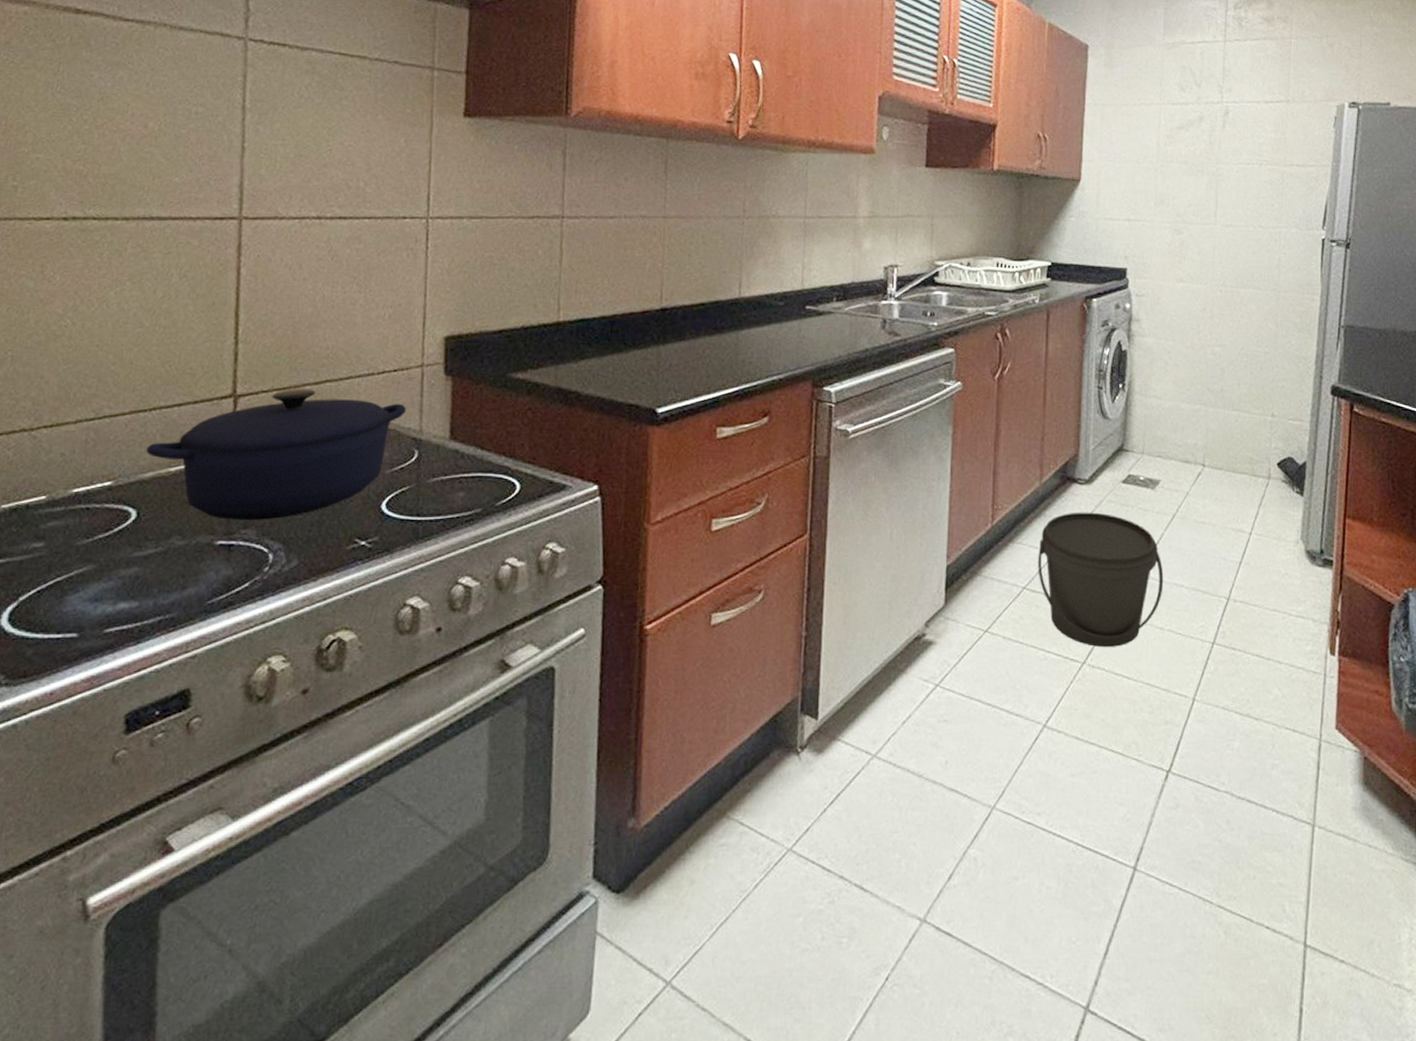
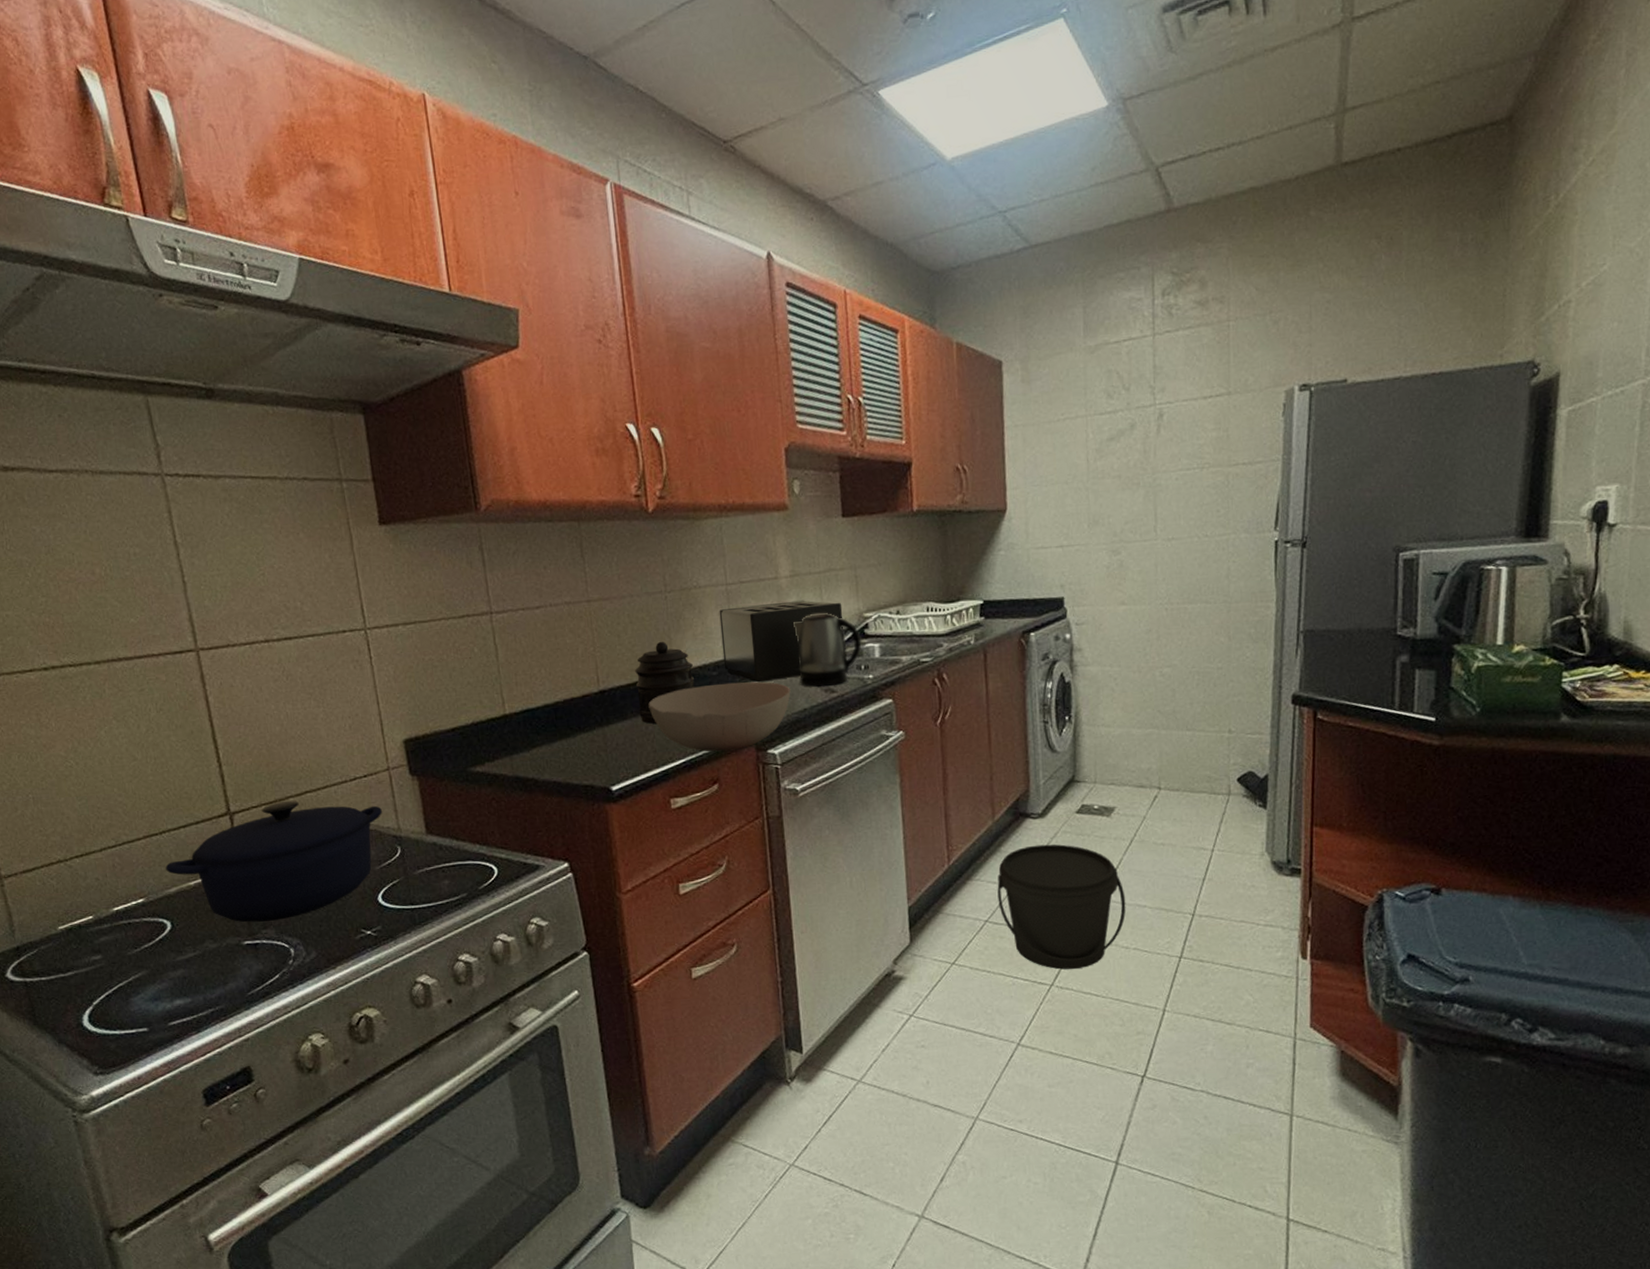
jar: none [698,265,760,349] -> present [634,641,695,725]
bowl: none [709,314,855,384] -> present [648,681,791,752]
toaster: none [791,240,916,318] -> present [719,600,843,683]
kettle: none [865,255,930,329] -> present [793,612,862,687]

